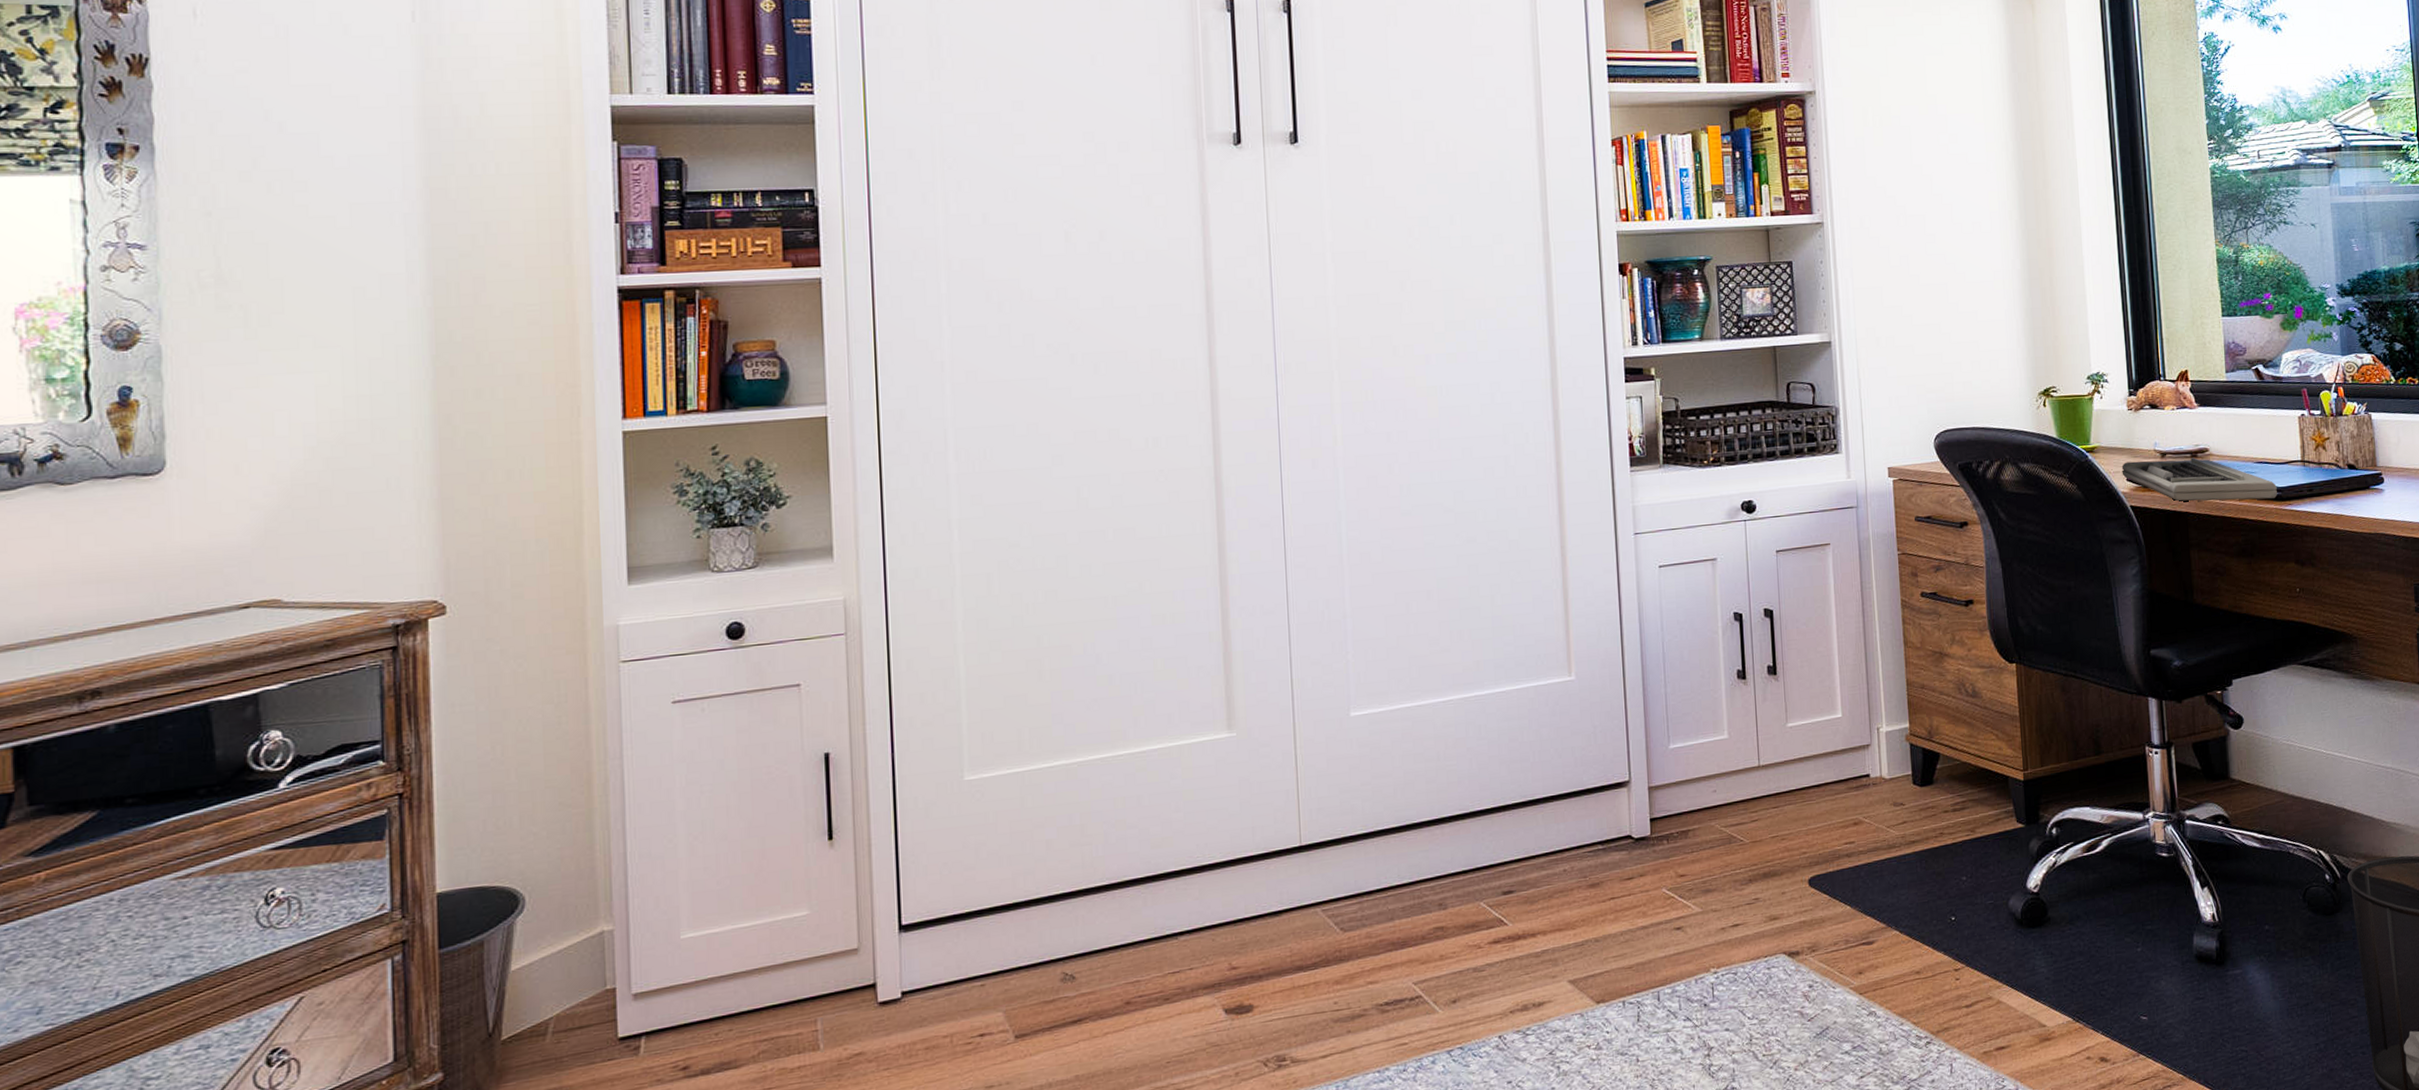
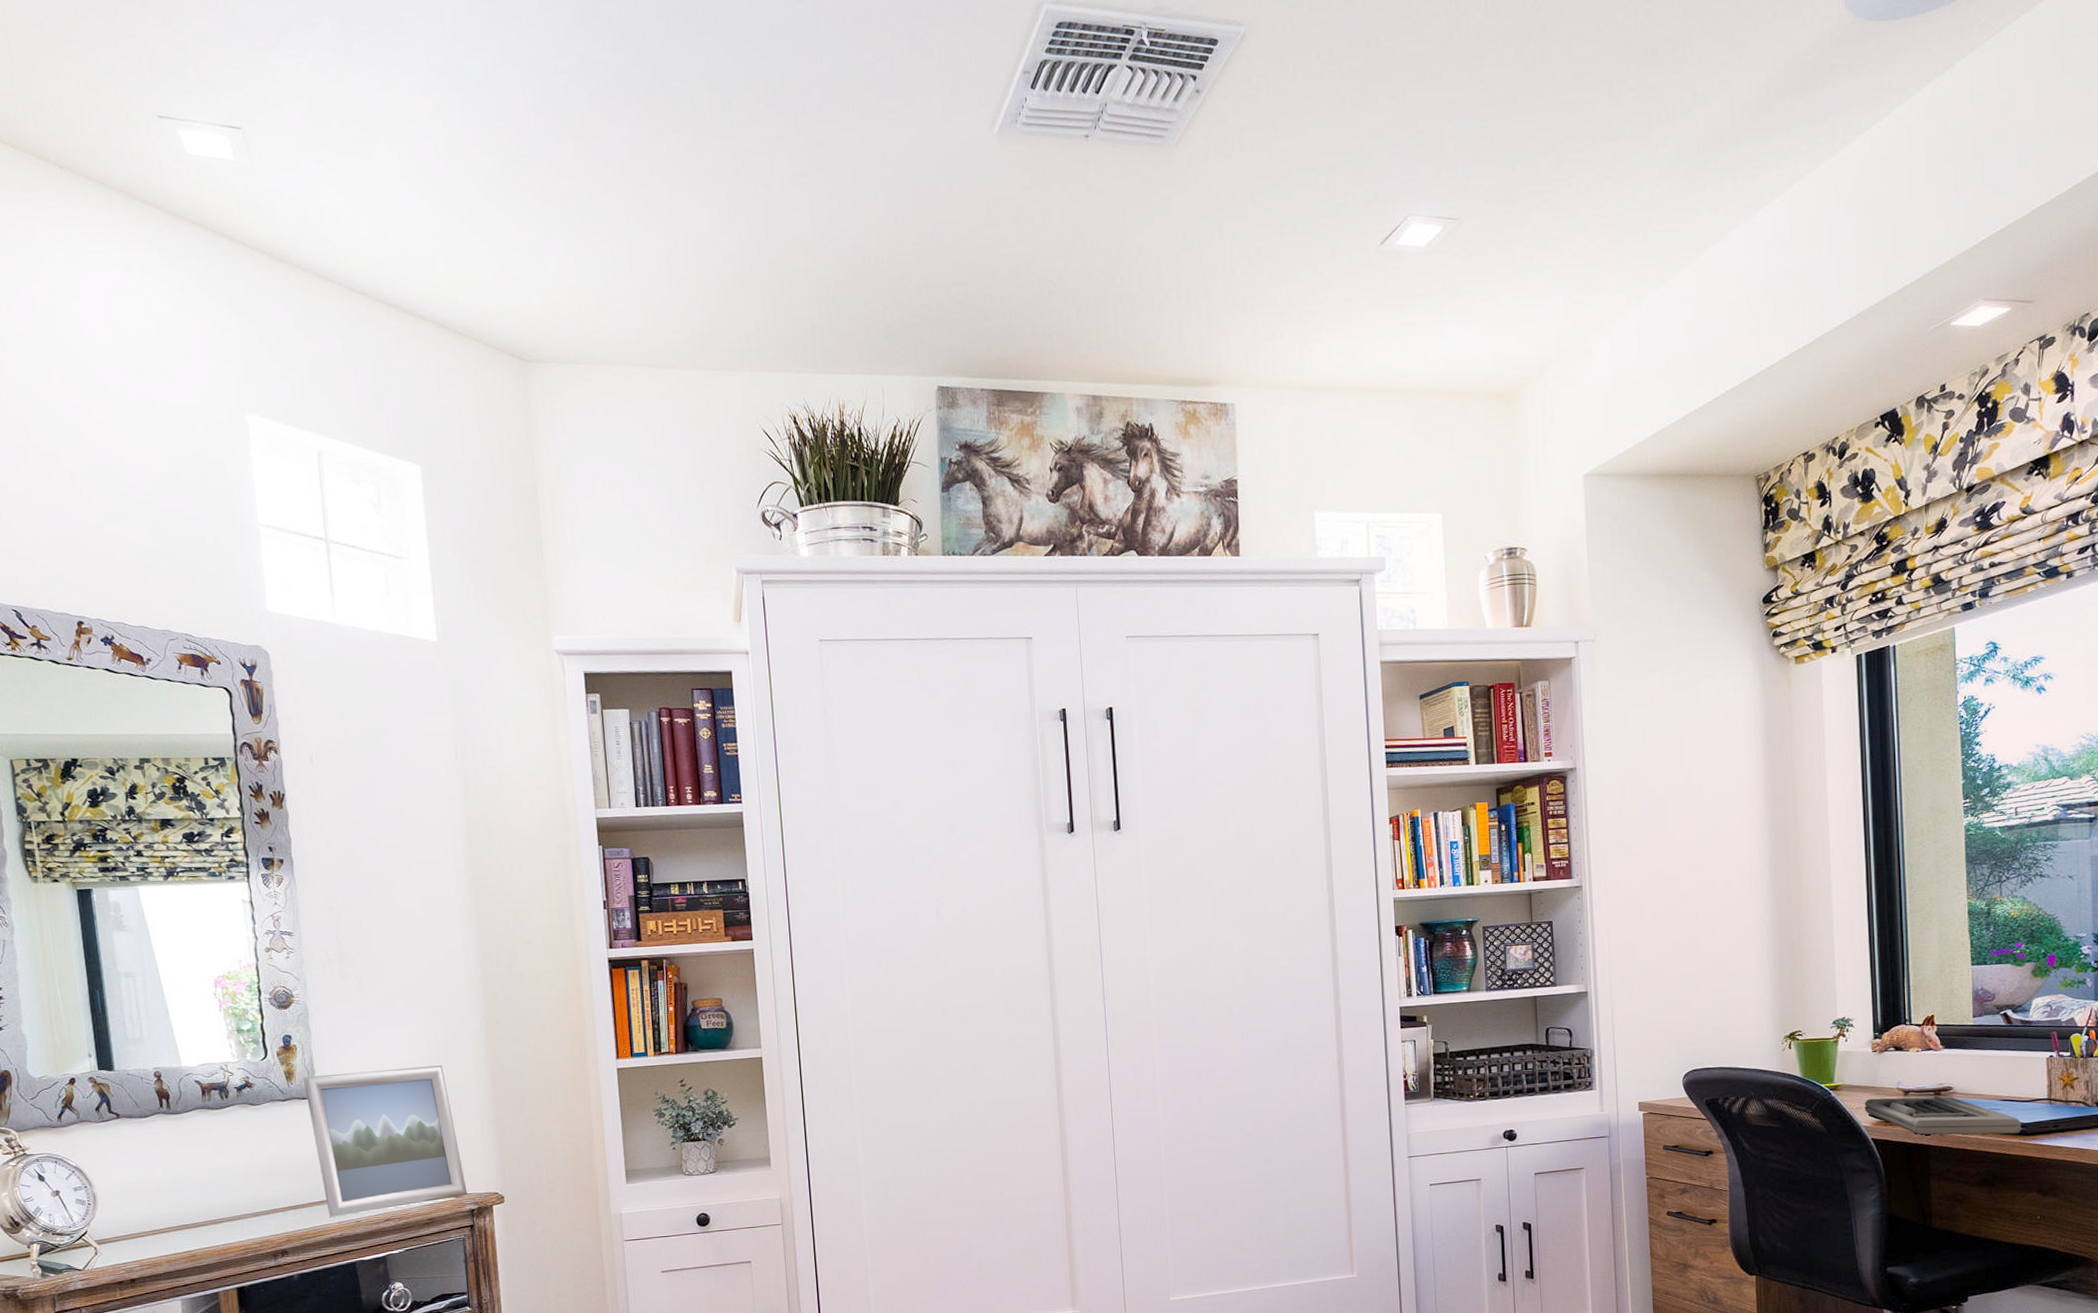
picture frame: none [147,428,391,640] -> present [304,1065,467,1217]

